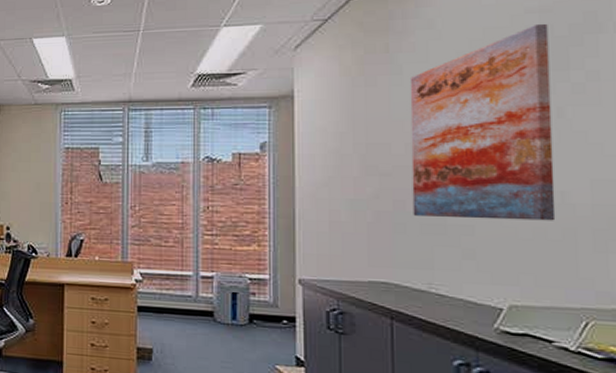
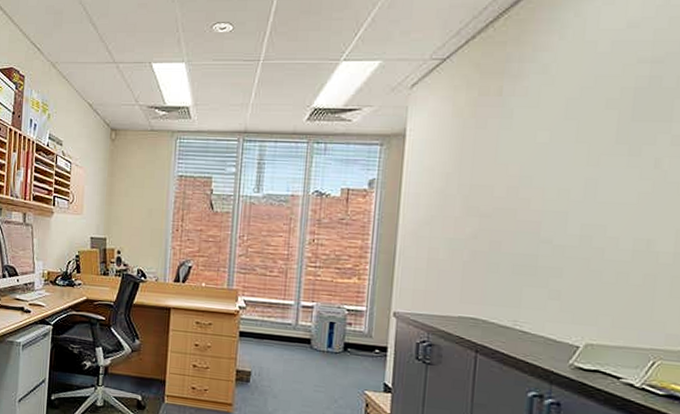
wall art: present [410,23,556,221] -> none [507,74,658,267]

